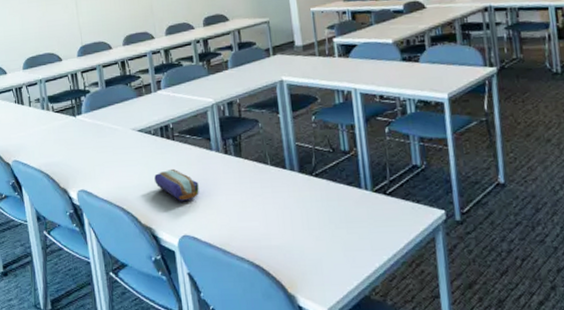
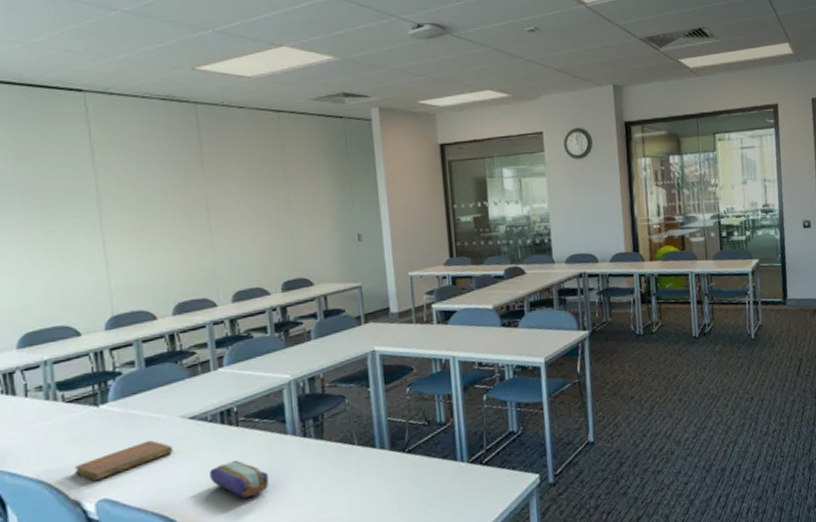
notebook: none [62,146,127,176] -> present [74,440,173,482]

